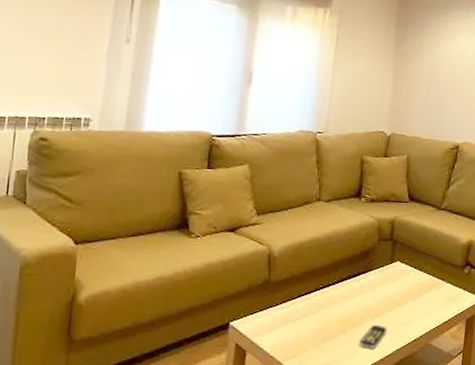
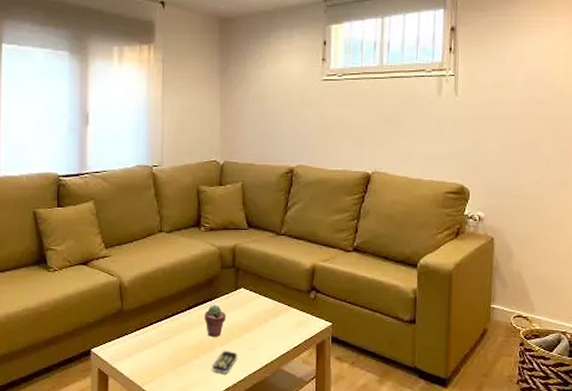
potted succulent: none [356,278,379,311] -> present [205,305,226,337]

